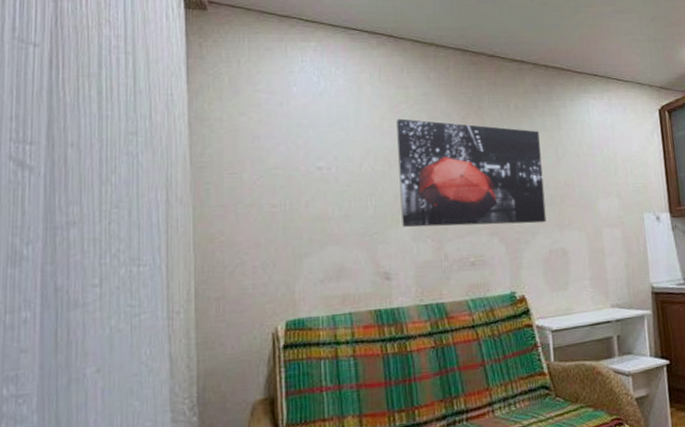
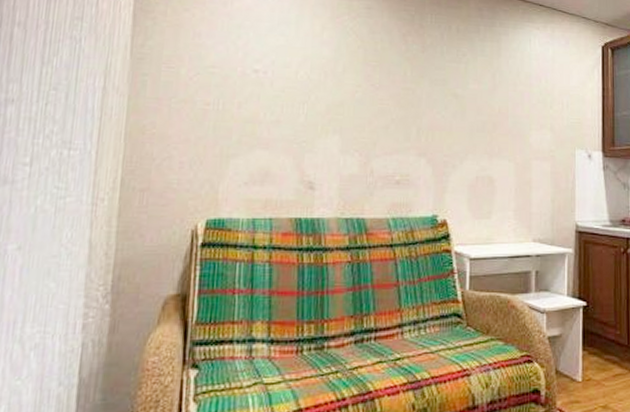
wall art: present [396,118,547,227] -> none [331,29,478,149]

